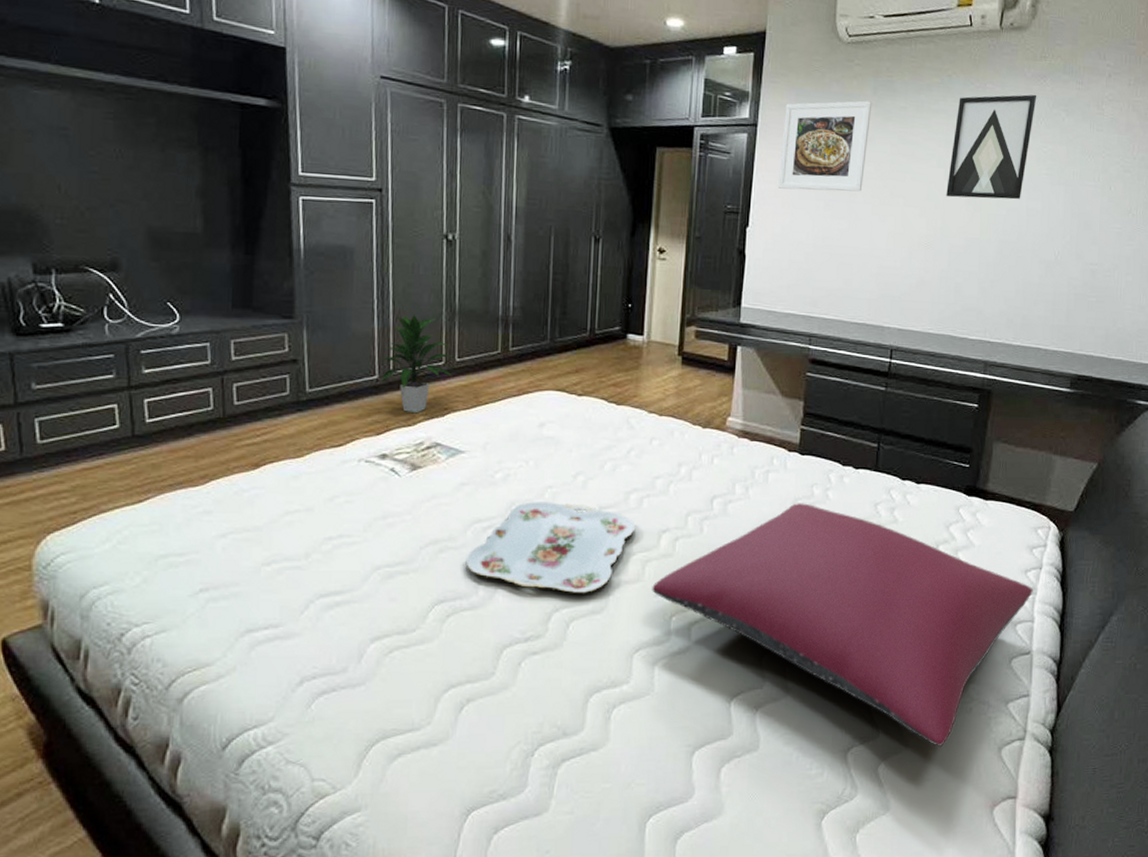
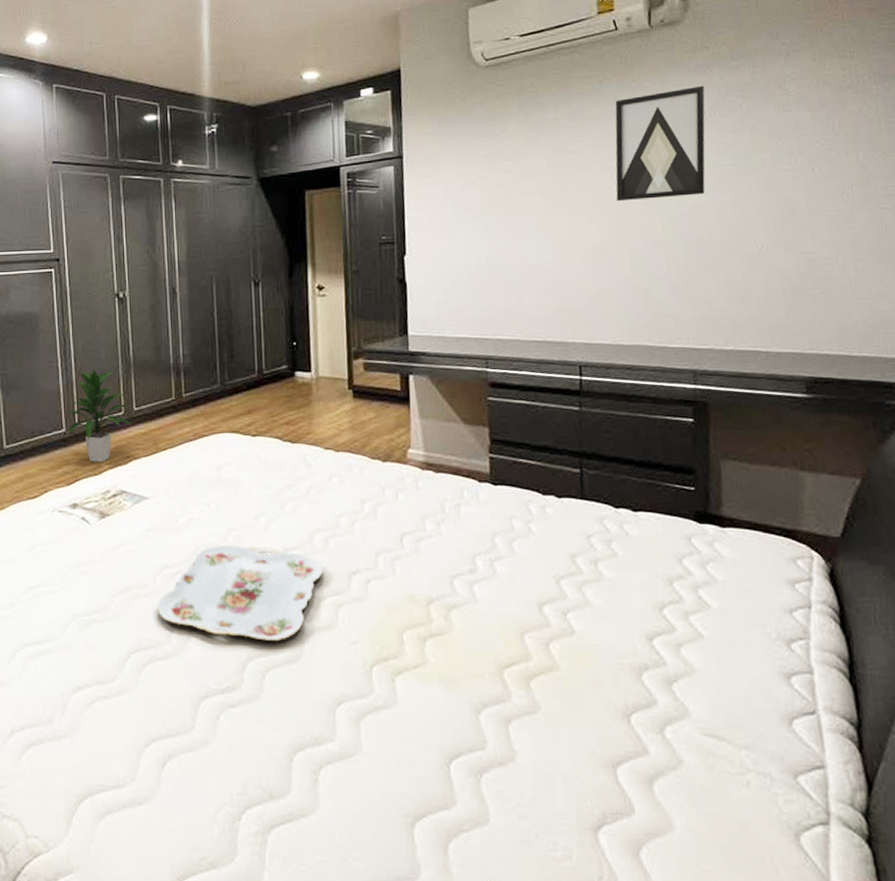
pillow: present [652,503,1033,746] -> none [347,538,805,829]
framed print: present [778,100,873,192] -> none [429,118,522,214]

